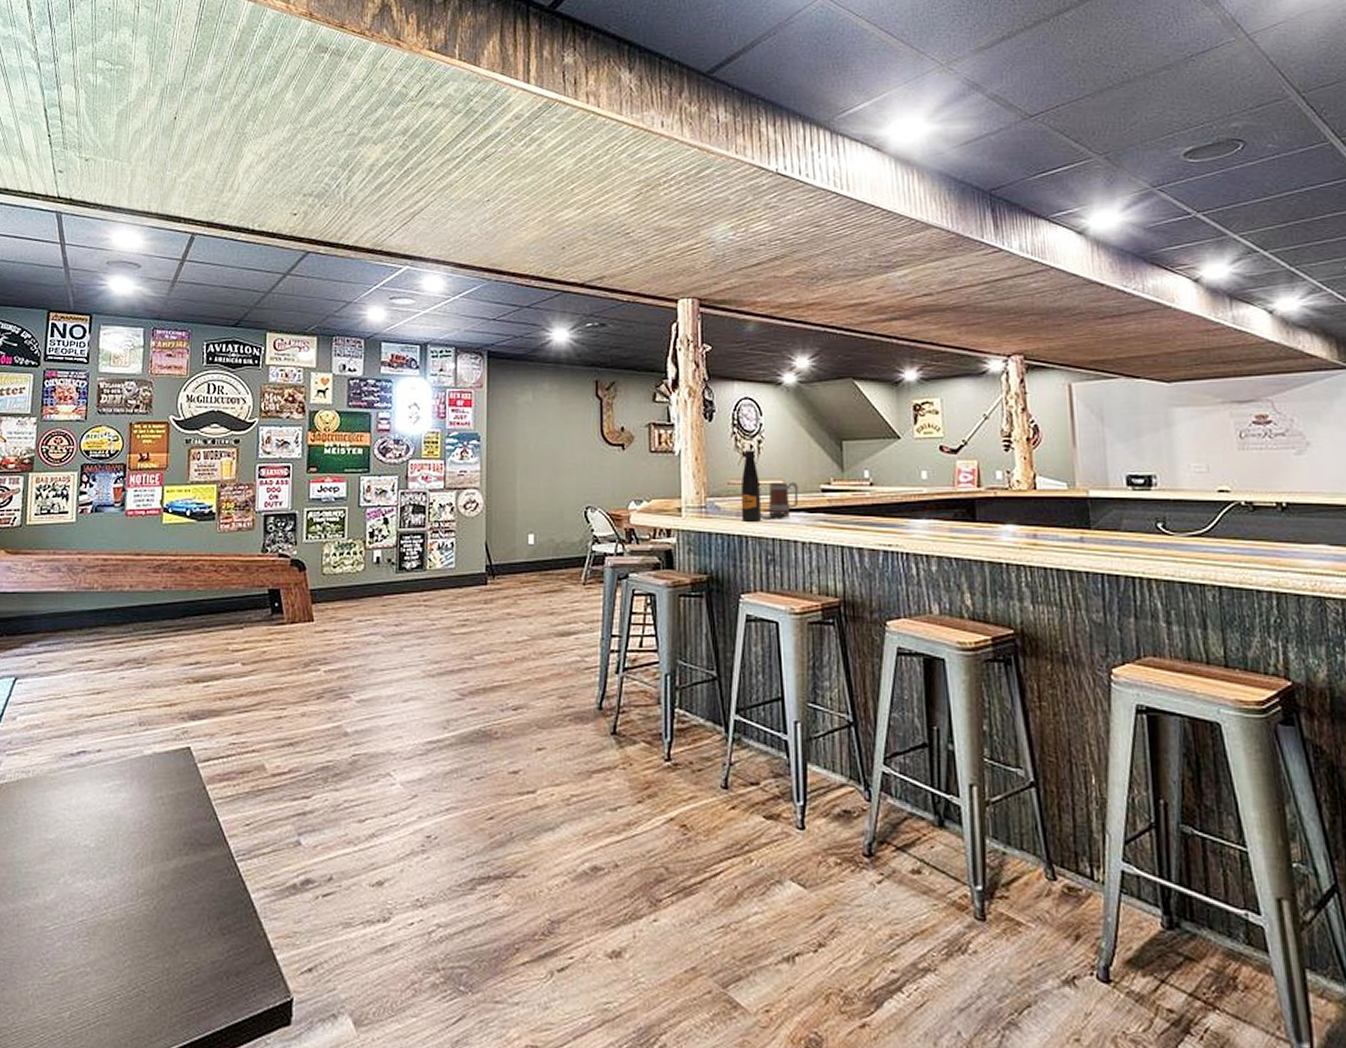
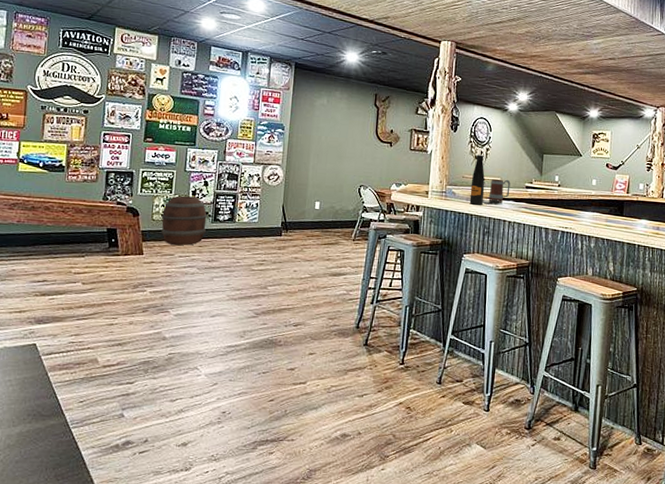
keg: none [333,539,390,605] -> present [161,196,207,245]

